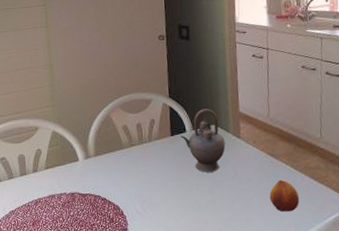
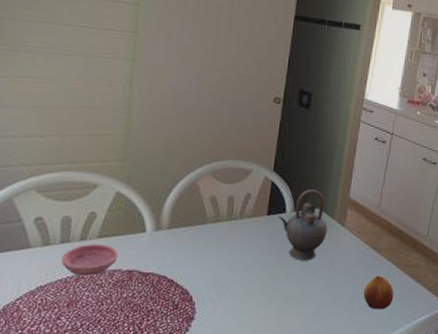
saucer: none [23,174,62,200] -> present [61,244,118,276]

